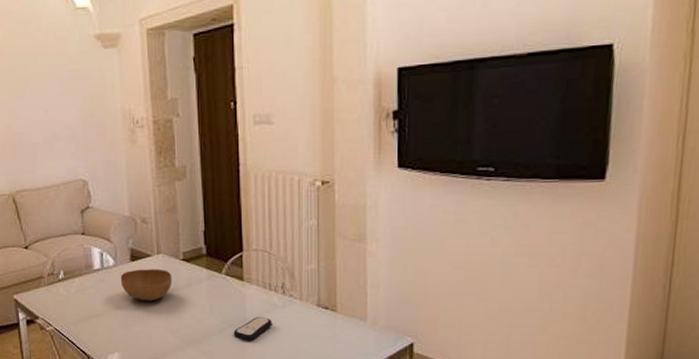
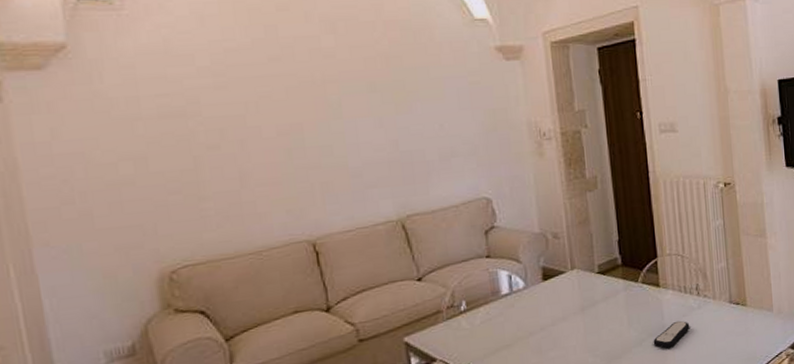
bowl: present [120,269,173,301] -> none [531,285,589,322]

